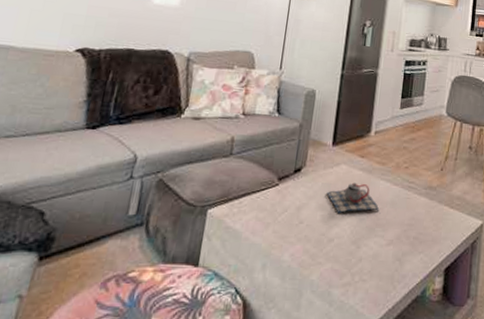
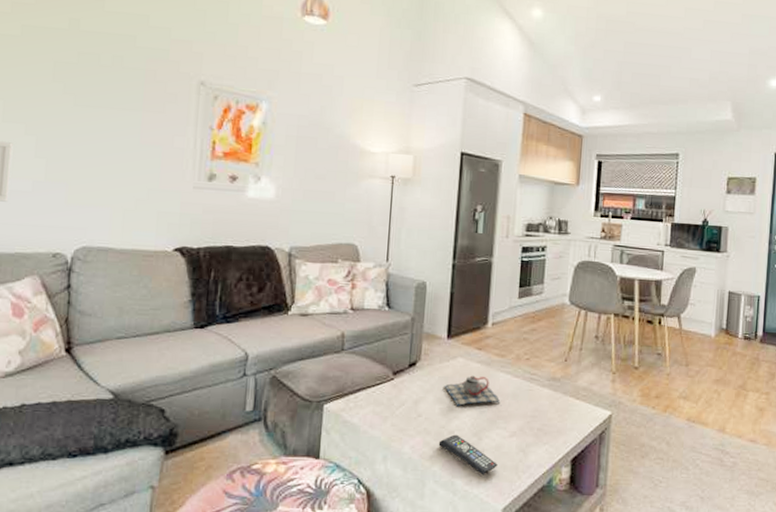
remote control: none [318,242,374,284] -> present [438,434,498,474]

